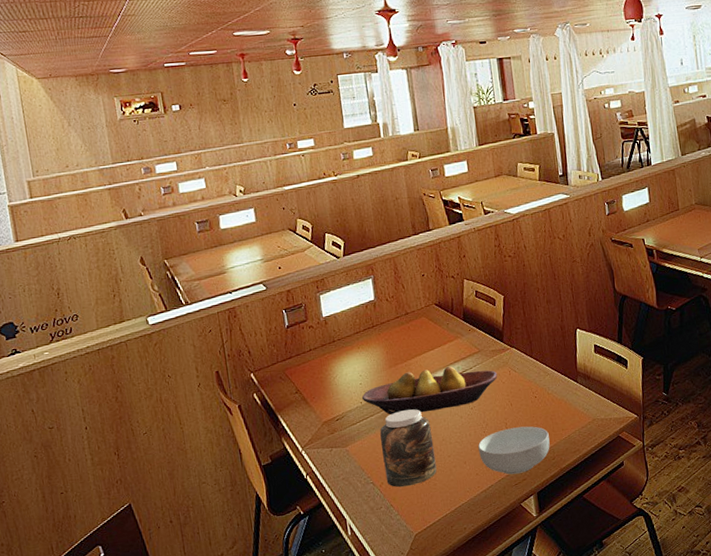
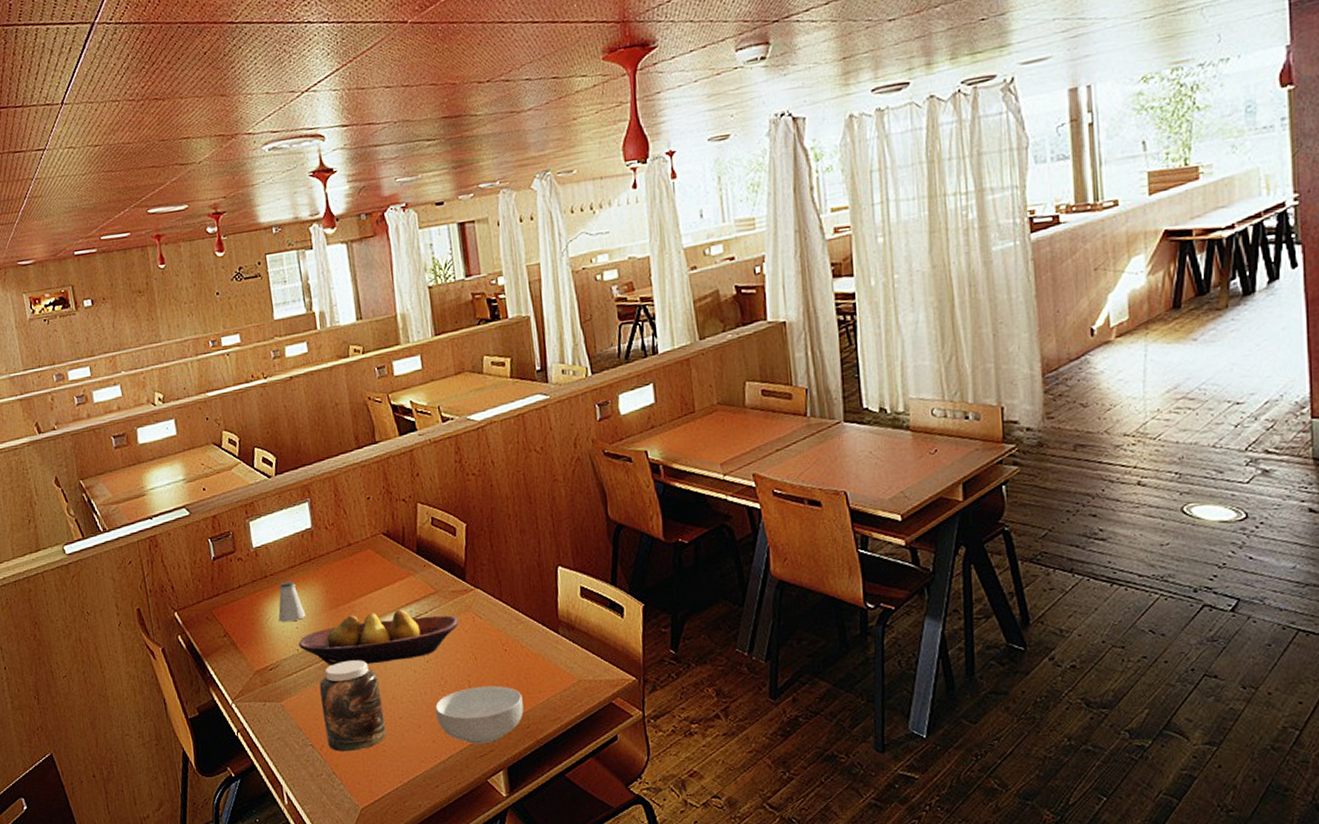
saltshaker: none [344,344,369,380] -> present [278,581,306,623]

